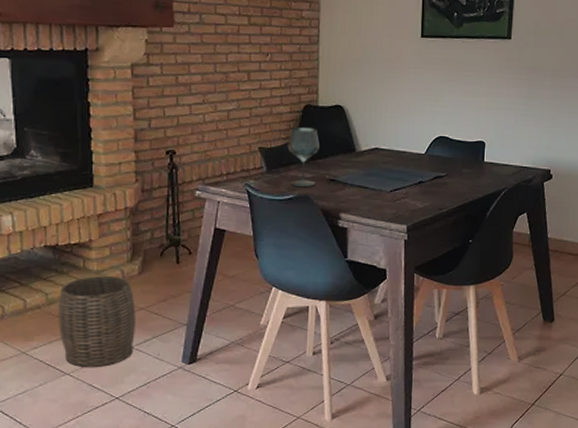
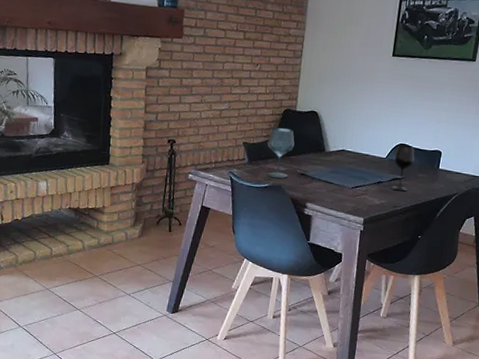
woven basket: present [57,276,136,367] -> none [74,235,134,307]
wine glass: none [433,137,456,191] -> present [391,144,415,192]

